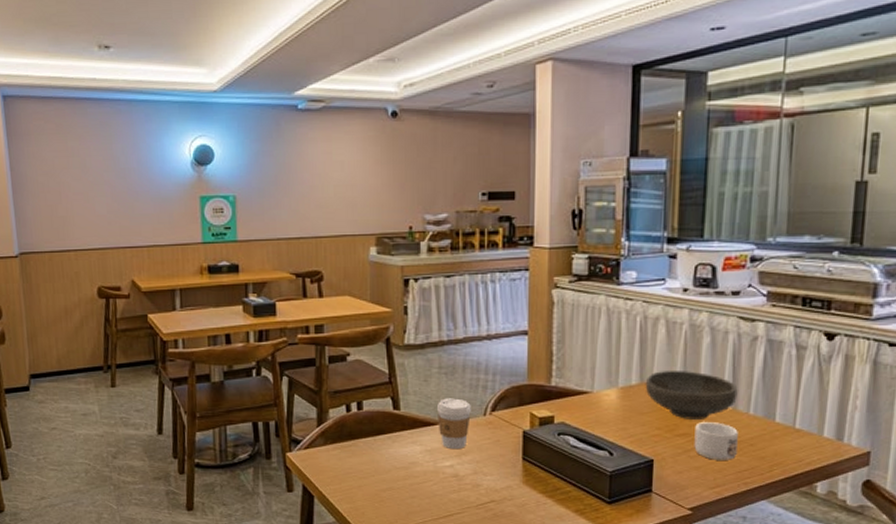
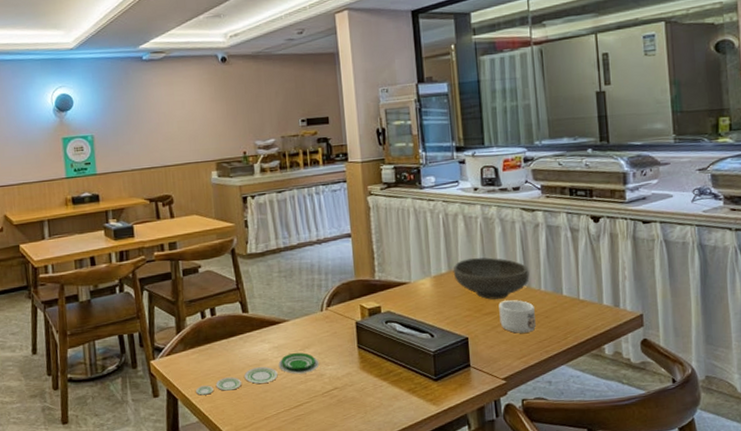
plate: none [335,459,476,495] -> present [196,352,319,395]
coffee cup: present [438,398,471,450] -> none [280,298,310,344]

